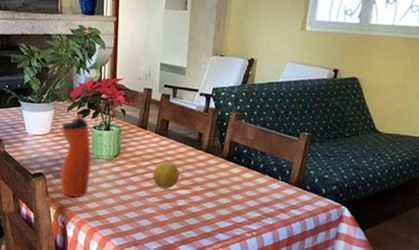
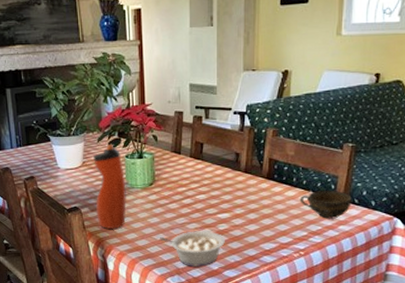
legume: none [120,204,183,241] -> present [160,231,225,268]
fruit: present [153,162,180,189] -> none [191,186,219,213]
cup: none [256,174,304,203] -> present [300,190,352,219]

